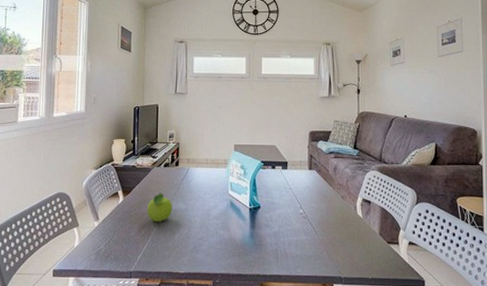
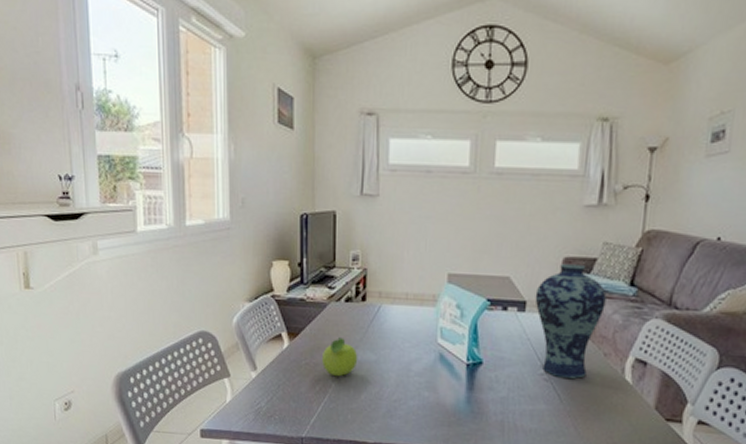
vase: none [293,135,339,215] -> present [535,263,607,379]

